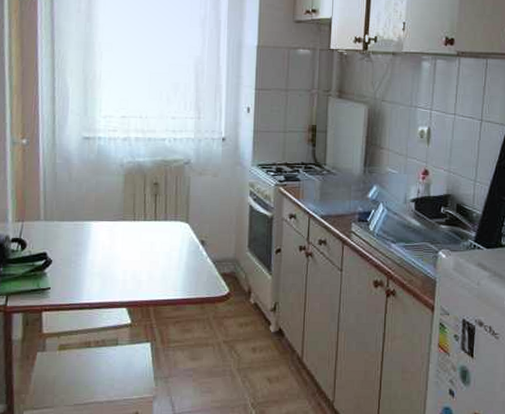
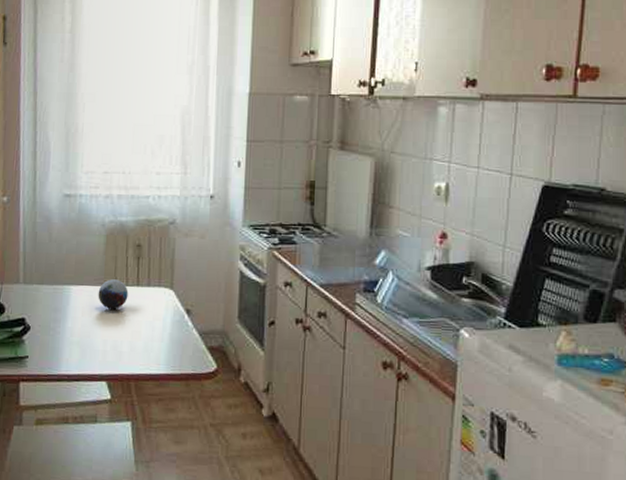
decorative orb: none [117,215,147,242] -> present [98,279,129,310]

